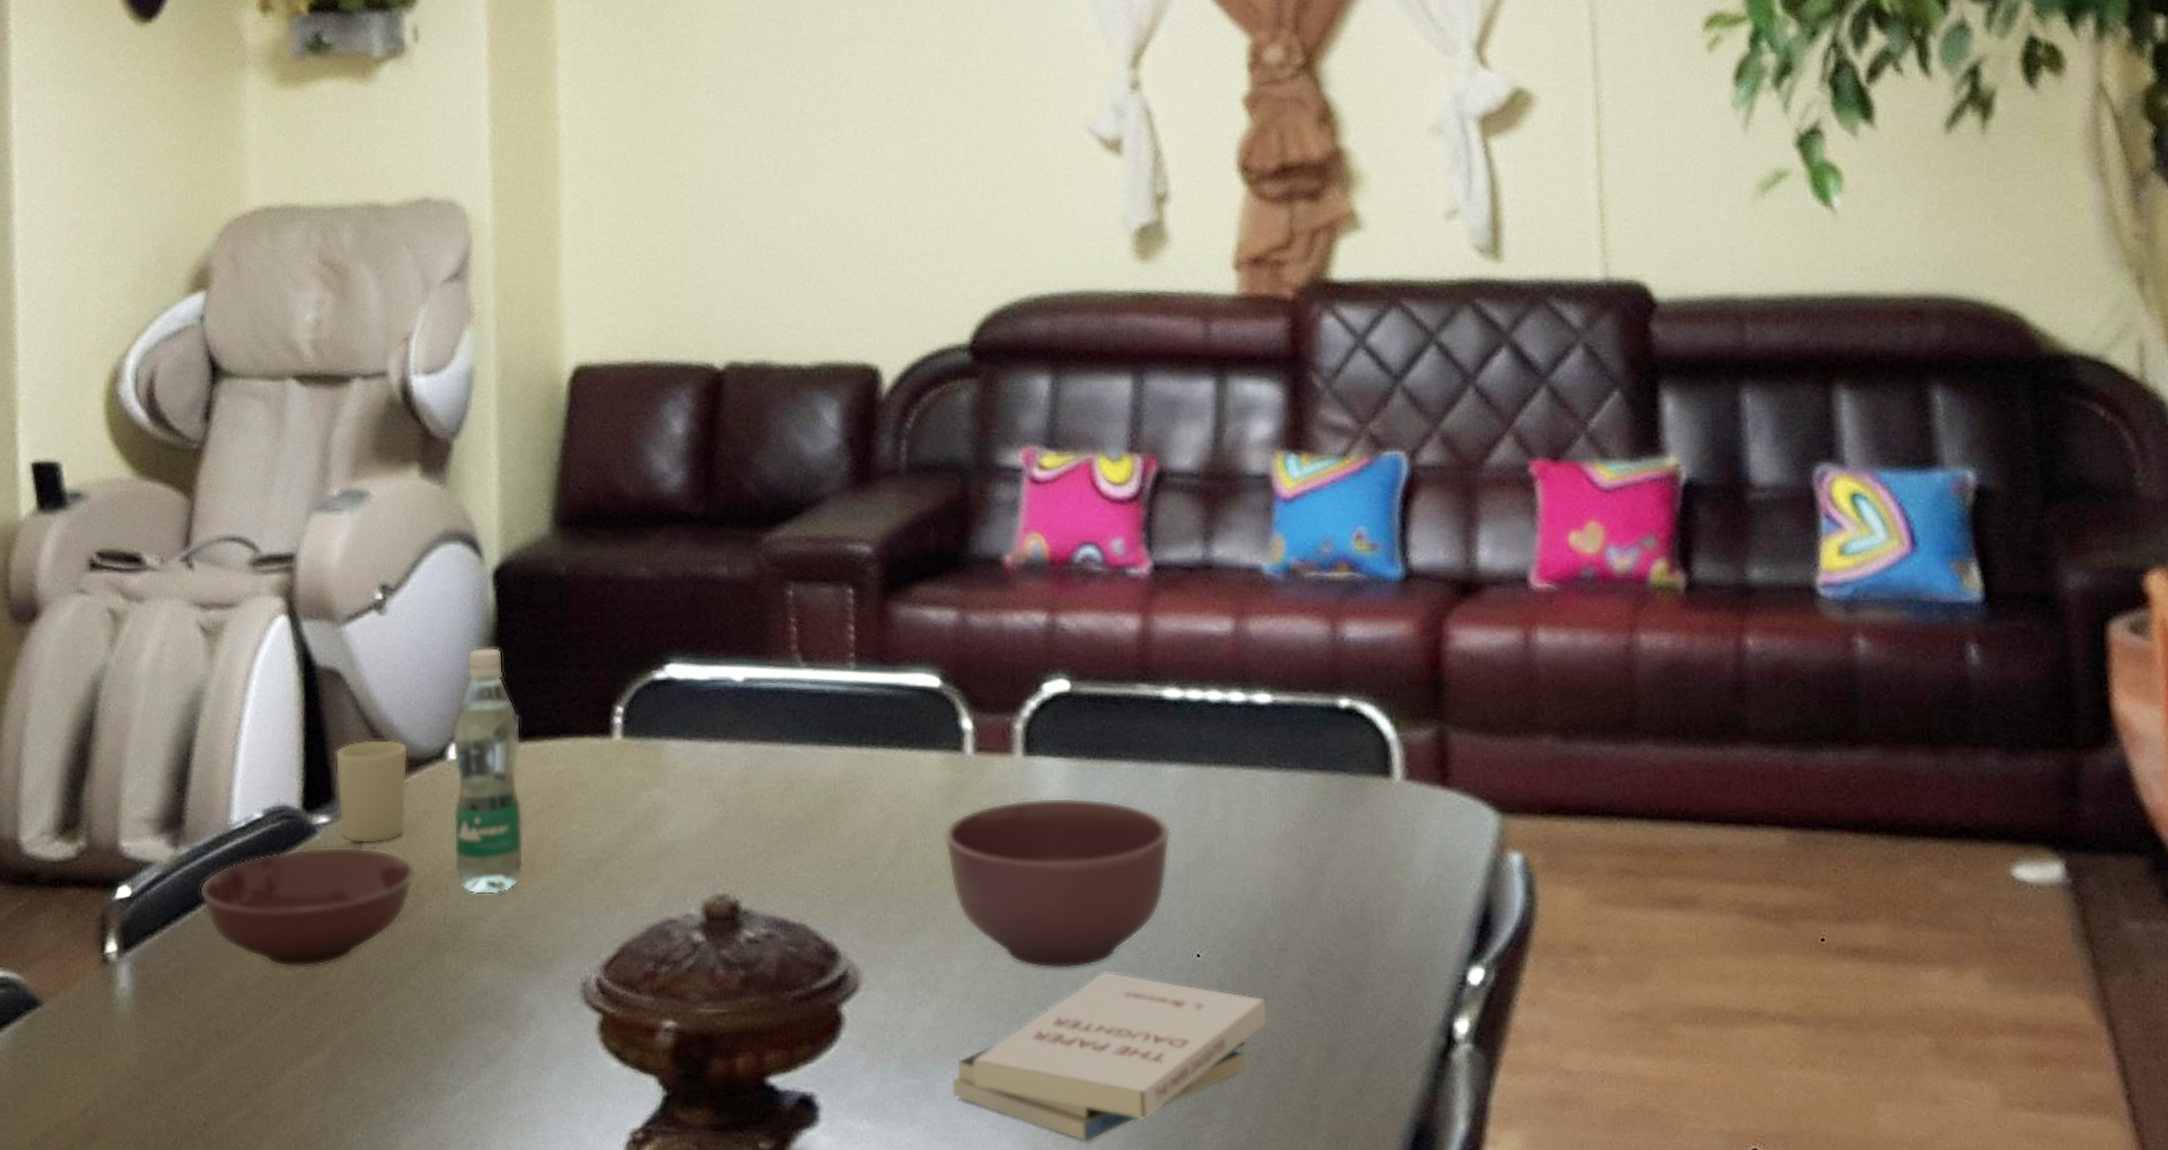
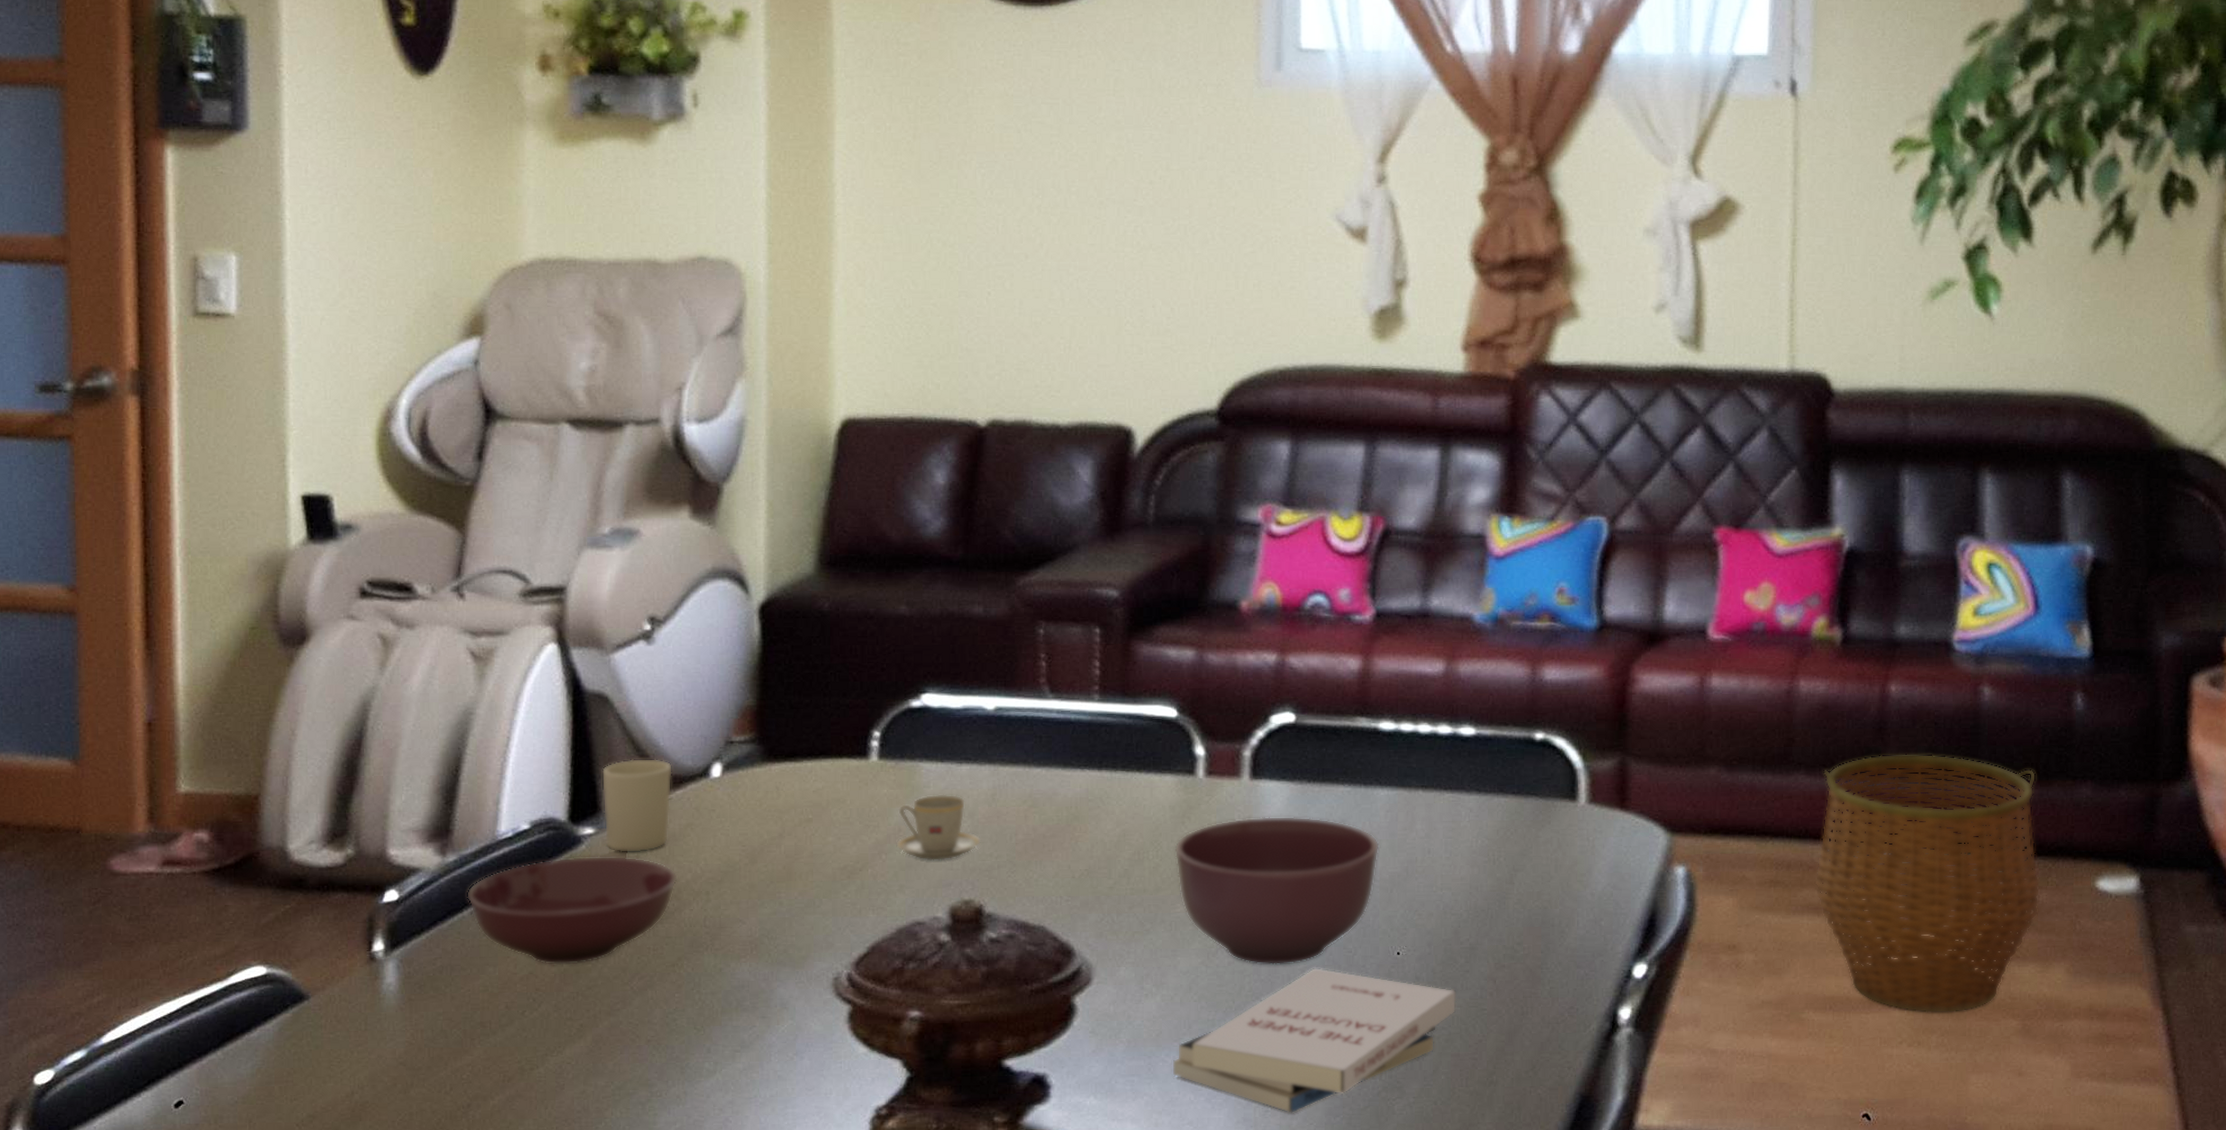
bottle: present [452,647,524,894] -> none [715,675,782,899]
teacup: none [644,776,734,850] -> present [896,794,981,861]
basket: none [1672,718,1945,1028] -> present [1813,754,2041,1014]

